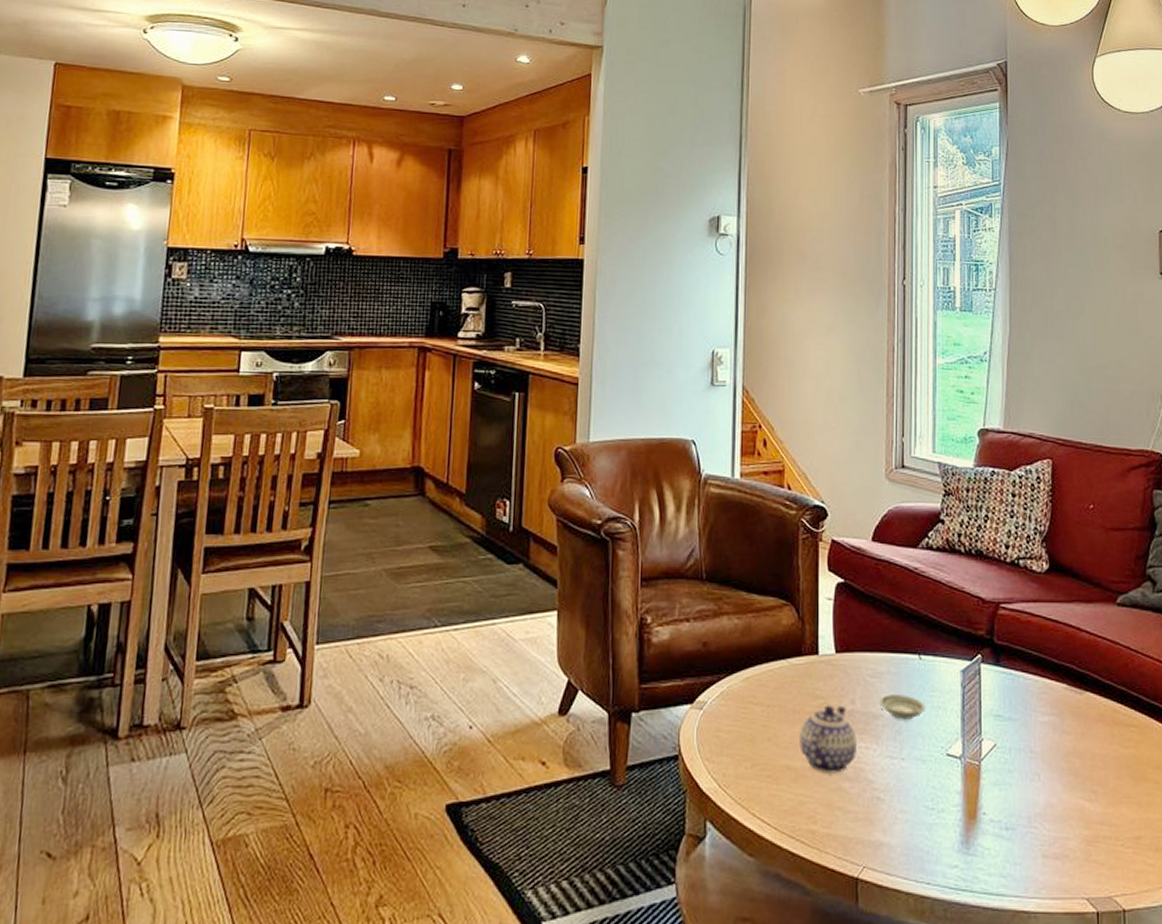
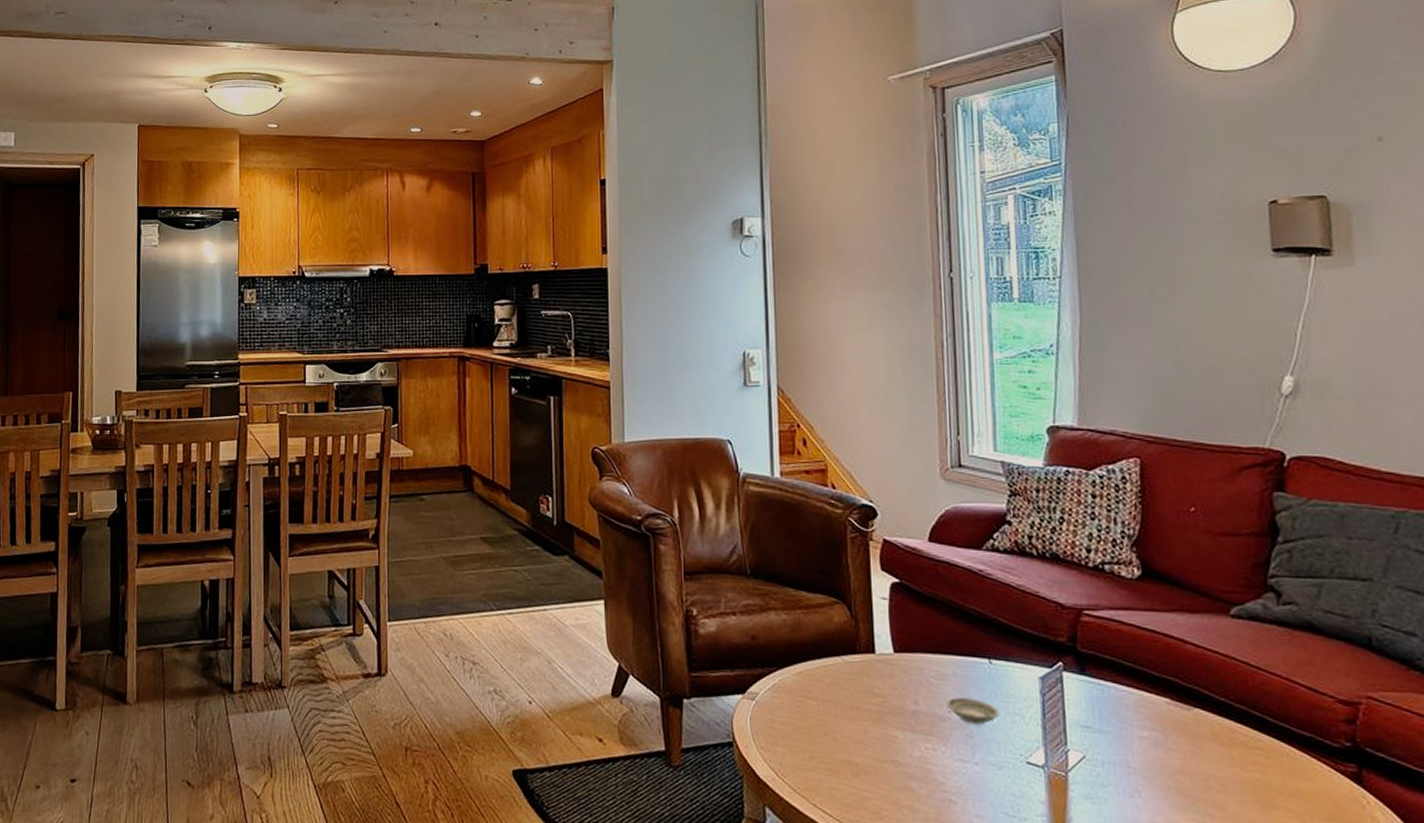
teapot: present [799,705,857,774] -> none [859,703,923,772]

